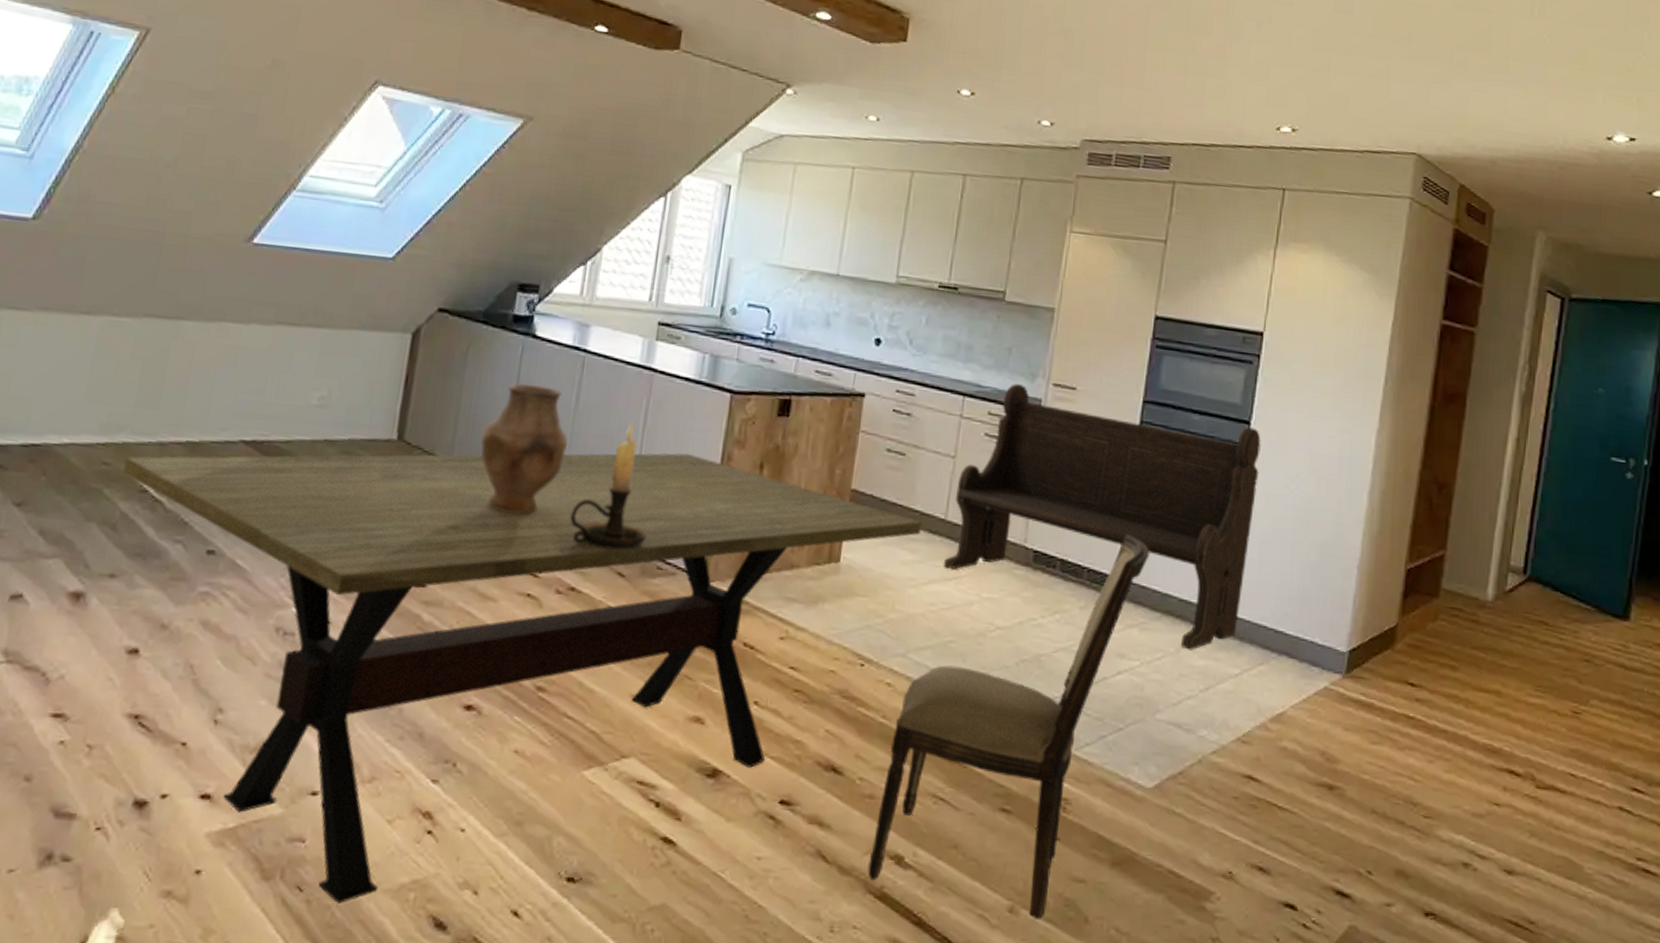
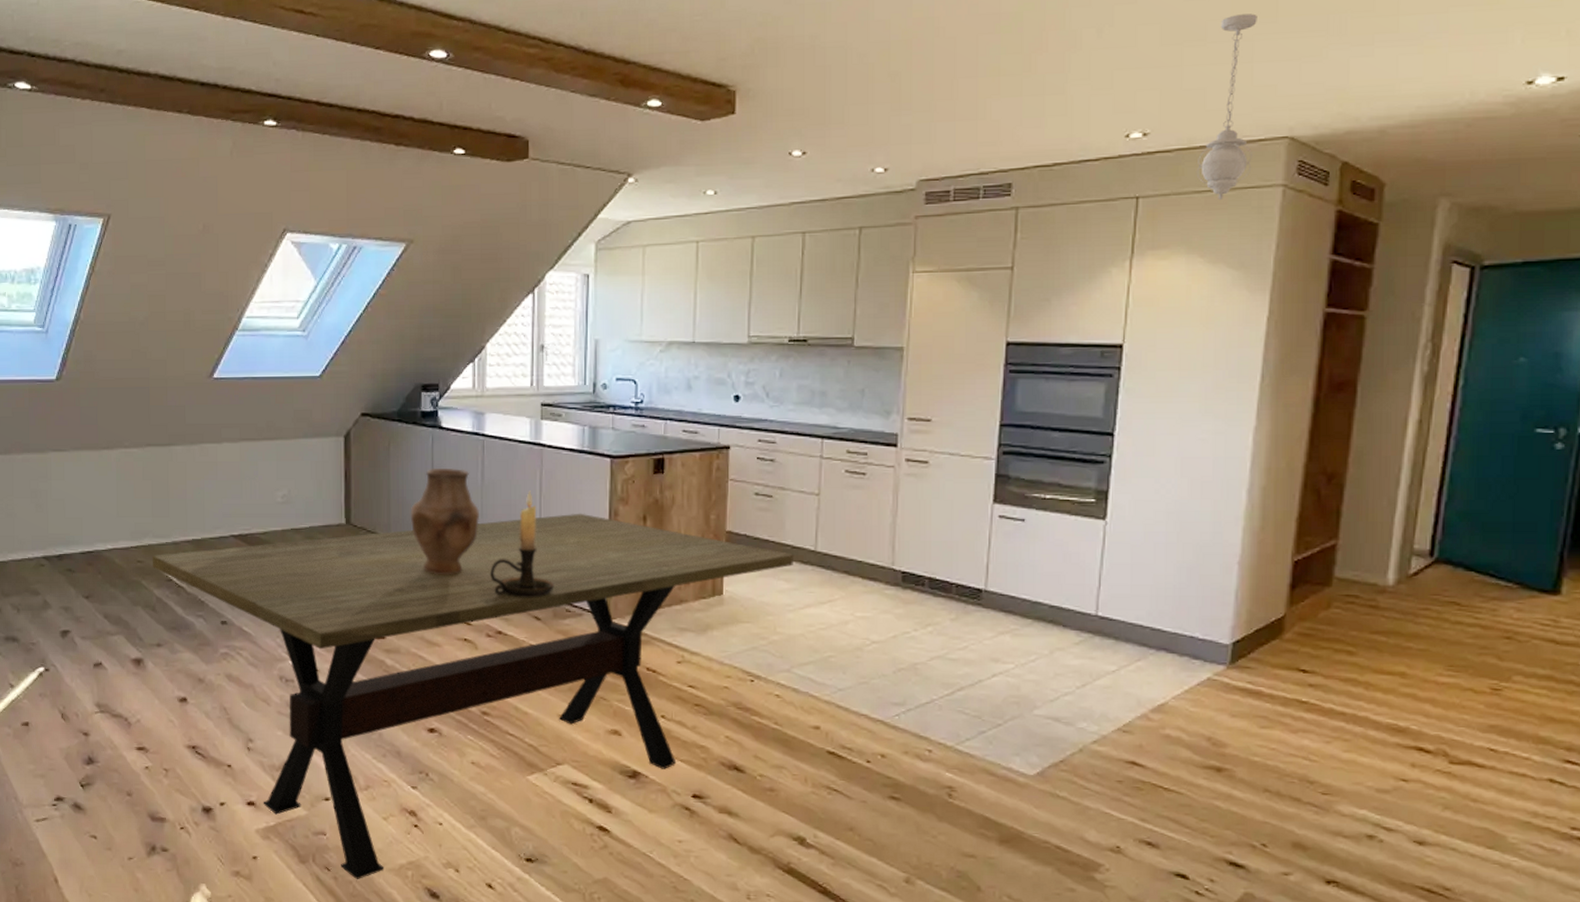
dining chair: present [867,534,1150,919] -> none [775,550,1017,888]
bench: present [943,384,1261,650] -> none [817,422,1126,651]
pendant light: none [1336,33,1394,204] -> present [1196,13,1257,201]

